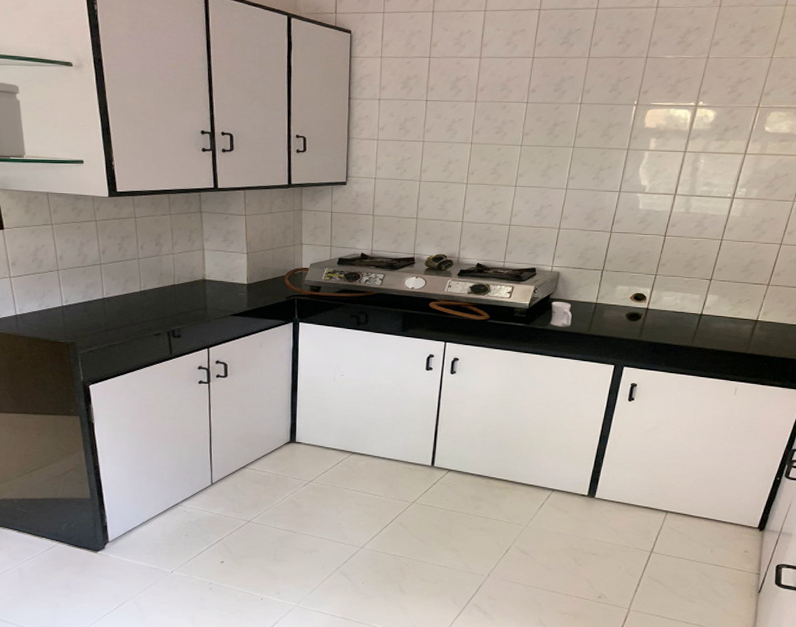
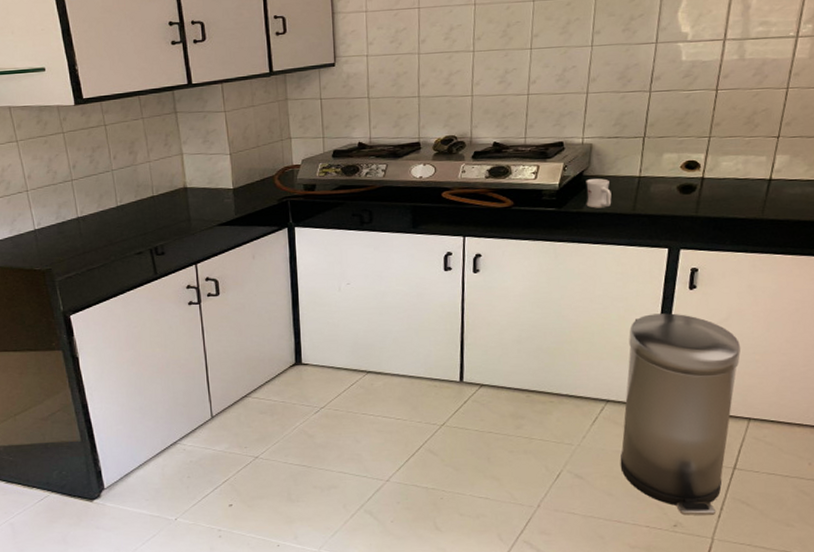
pedal bin: none [559,419,666,590] -> present [620,313,741,516]

